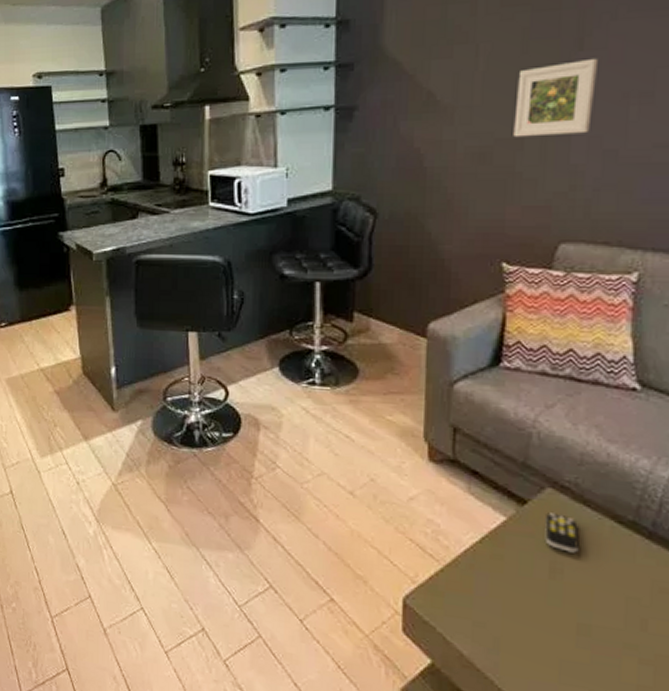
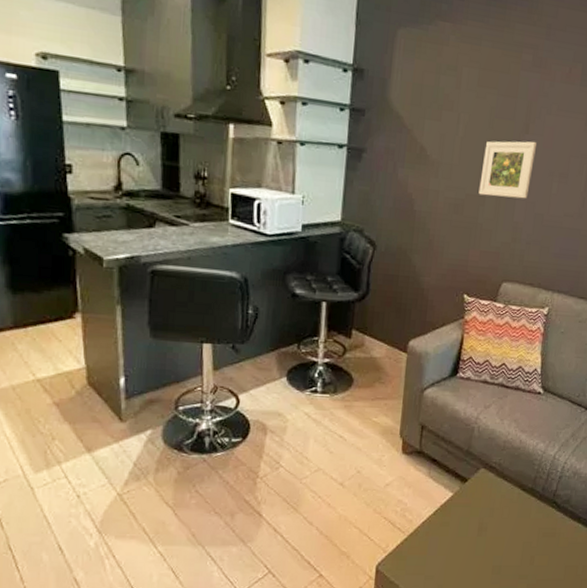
remote control: present [544,512,579,553] -> none [477,487,499,515]

